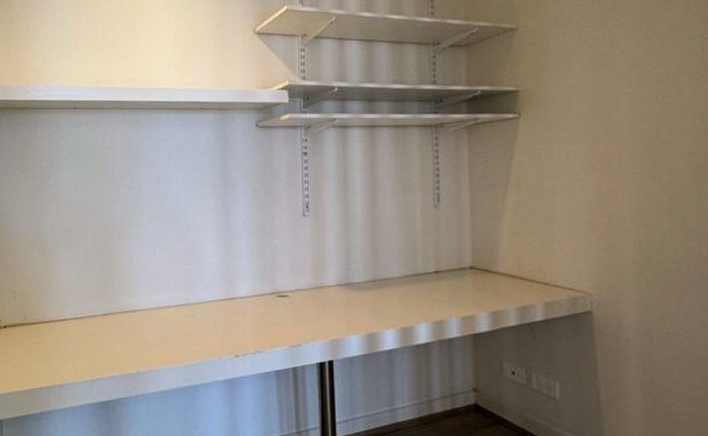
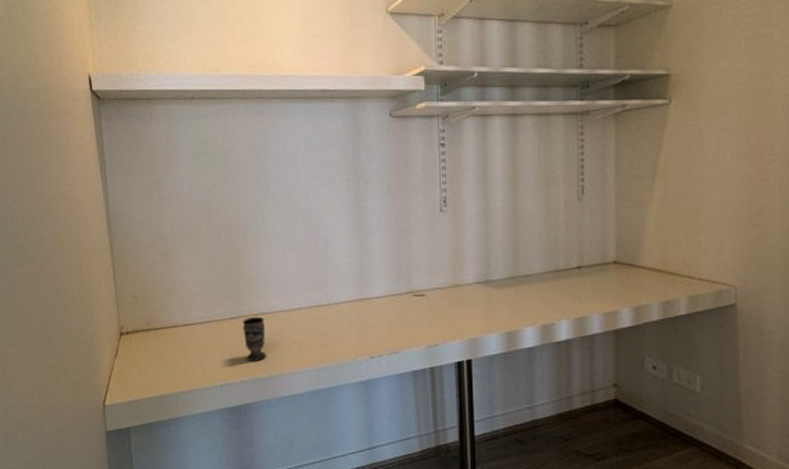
cup: none [114,313,136,357] -> present [243,316,267,361]

